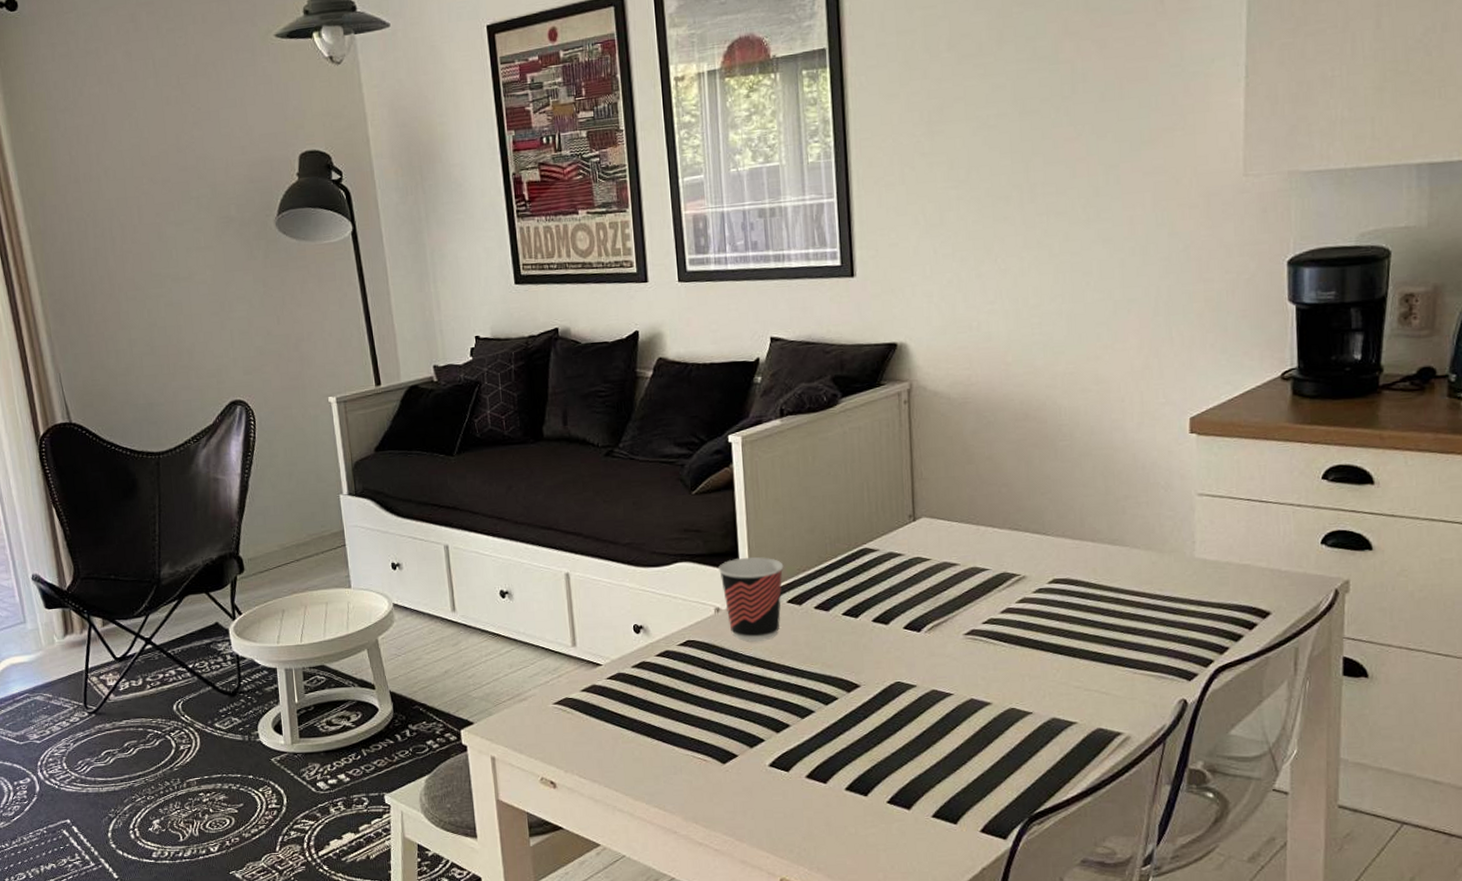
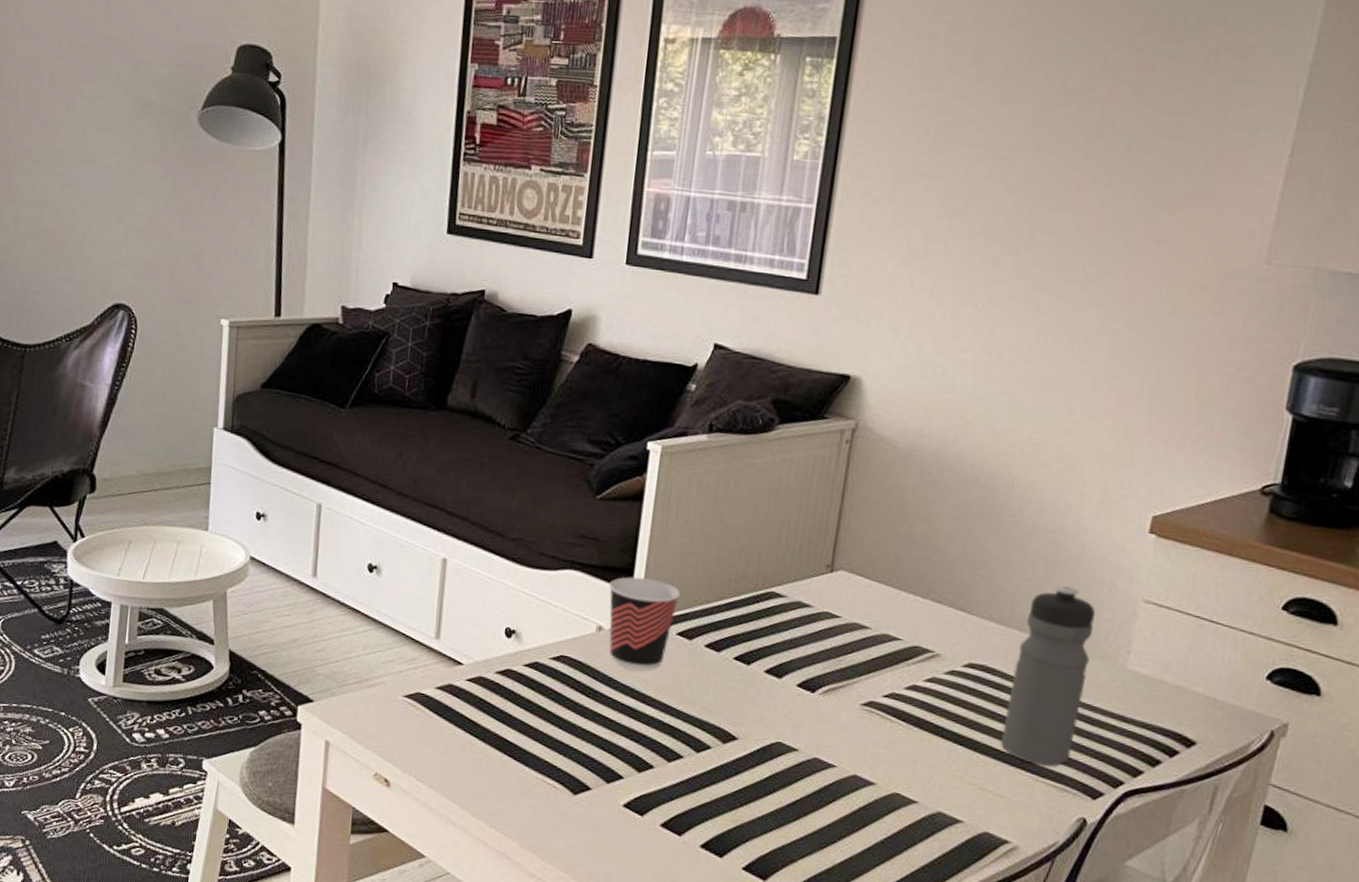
water bottle: none [1094,494,1161,659] -> present [1001,585,1095,766]

